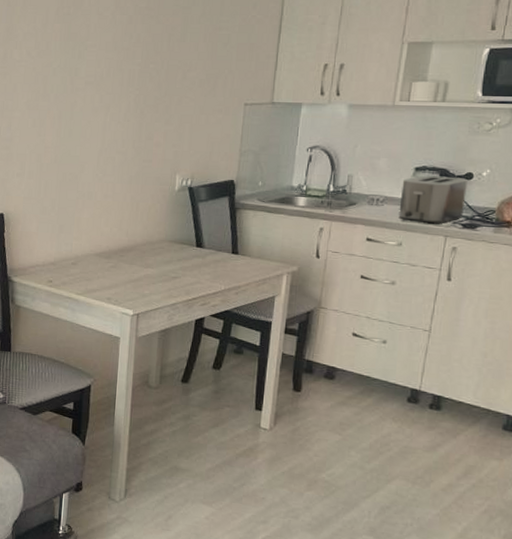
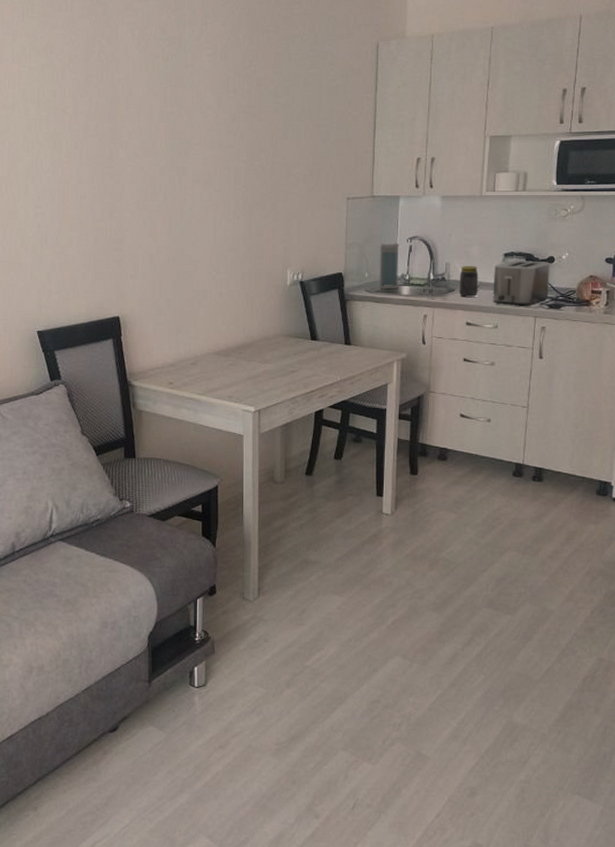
soap dispenser: none [274,151,298,200] -> present [380,242,399,290]
jar: none [361,179,385,213] -> present [459,266,479,298]

